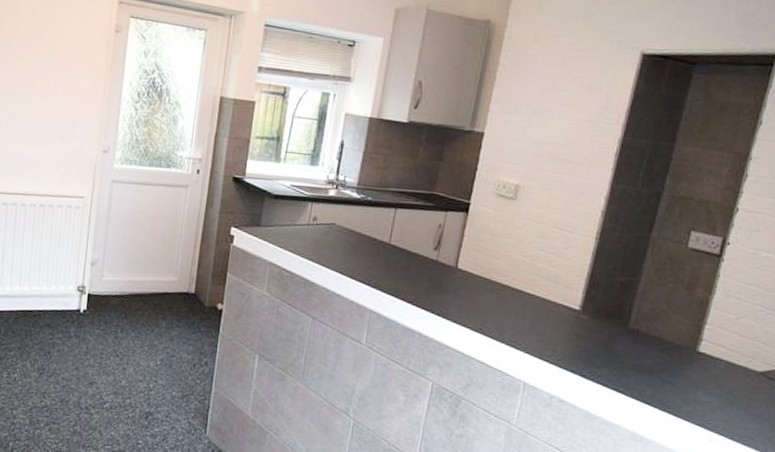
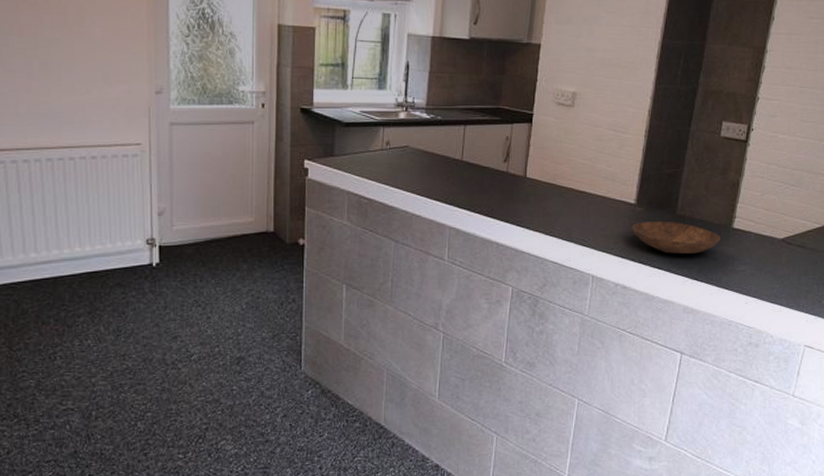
bowl: none [574,331,682,375] -> present [632,221,721,254]

